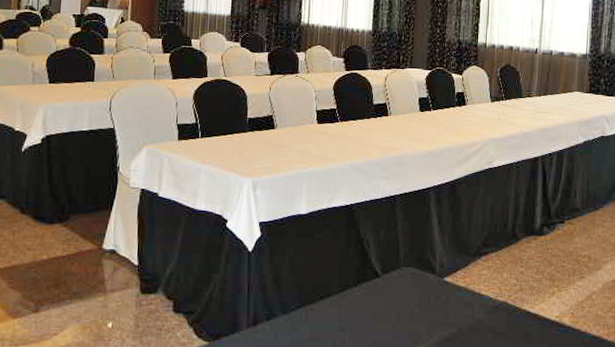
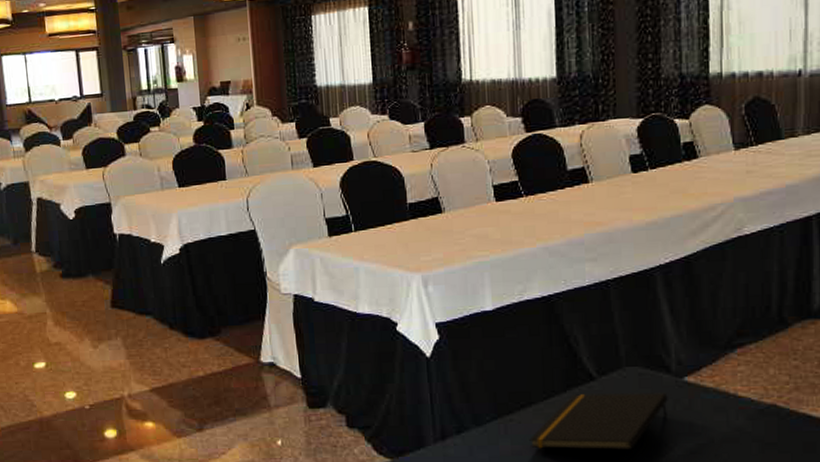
notepad: none [324,289,432,337] -> present [529,392,668,450]

